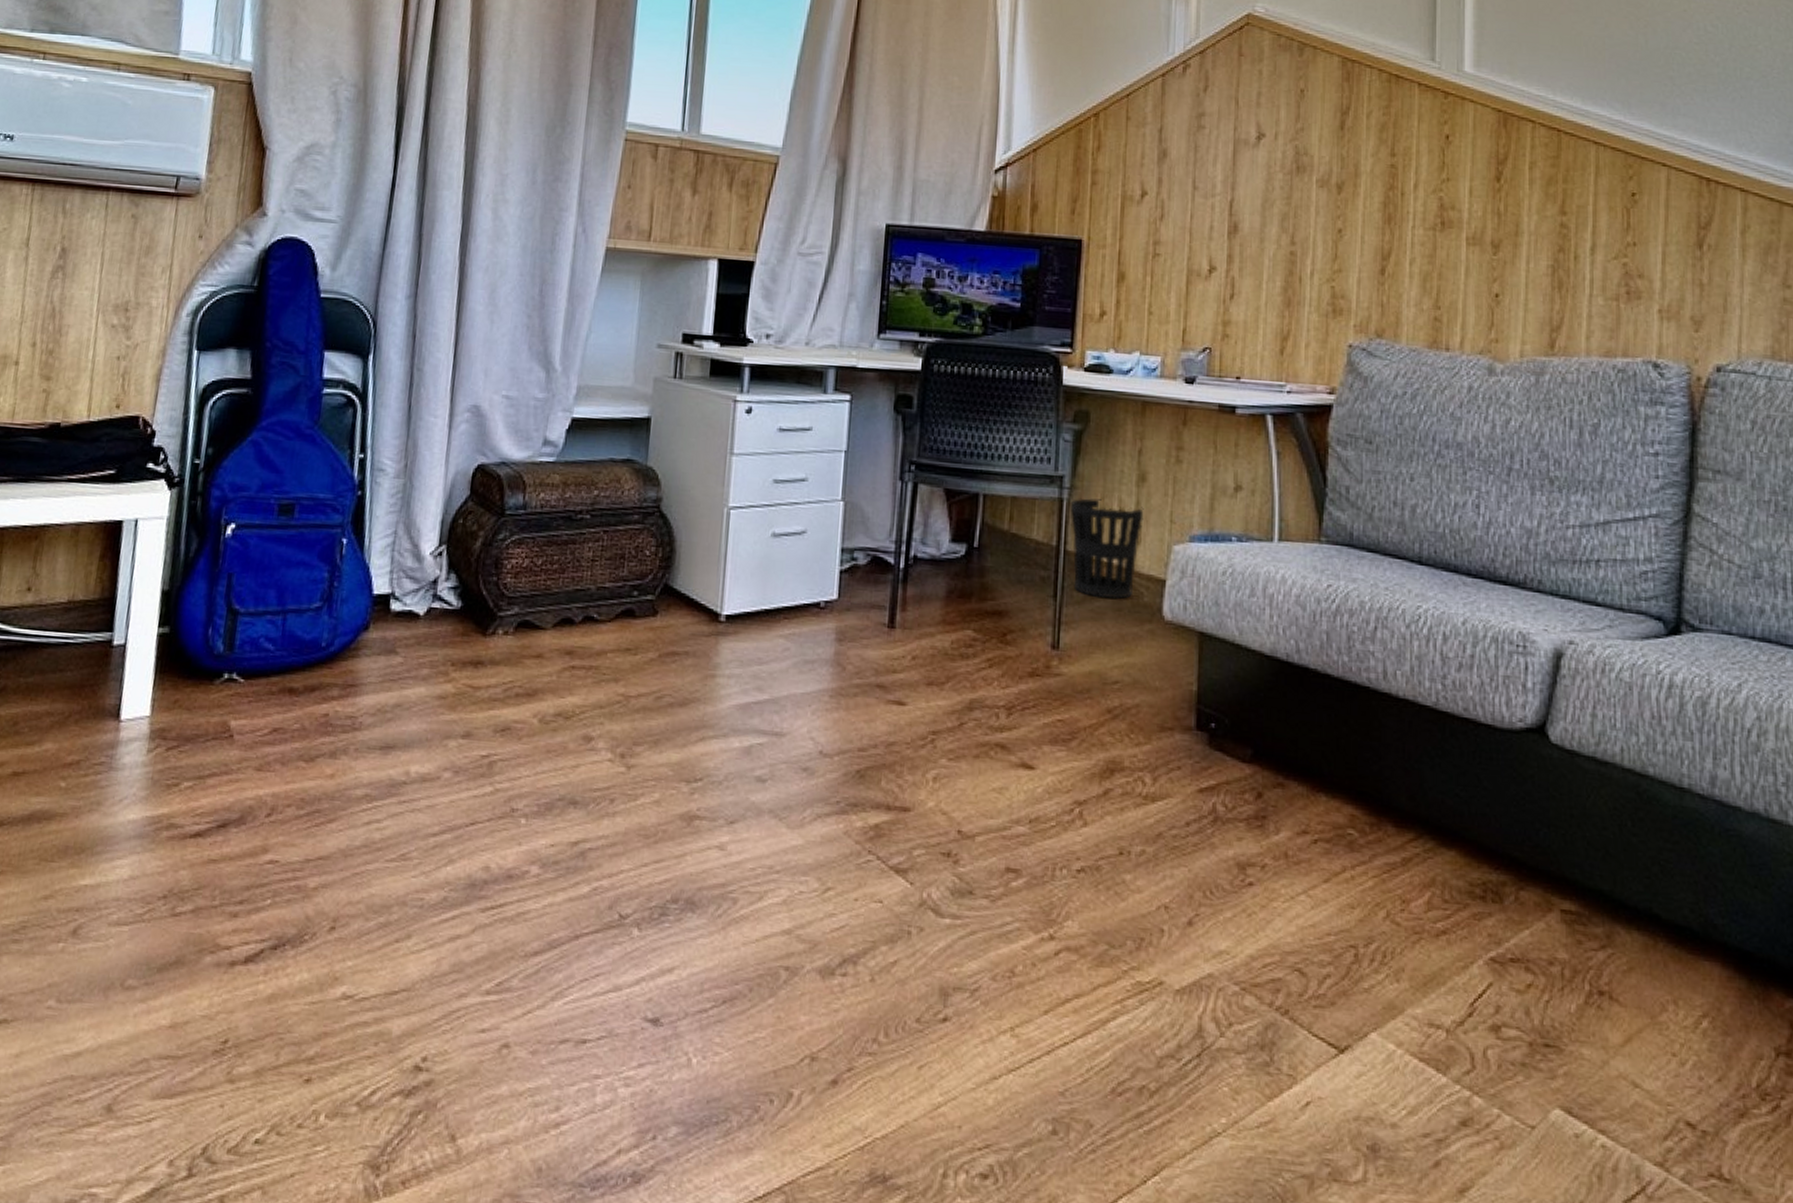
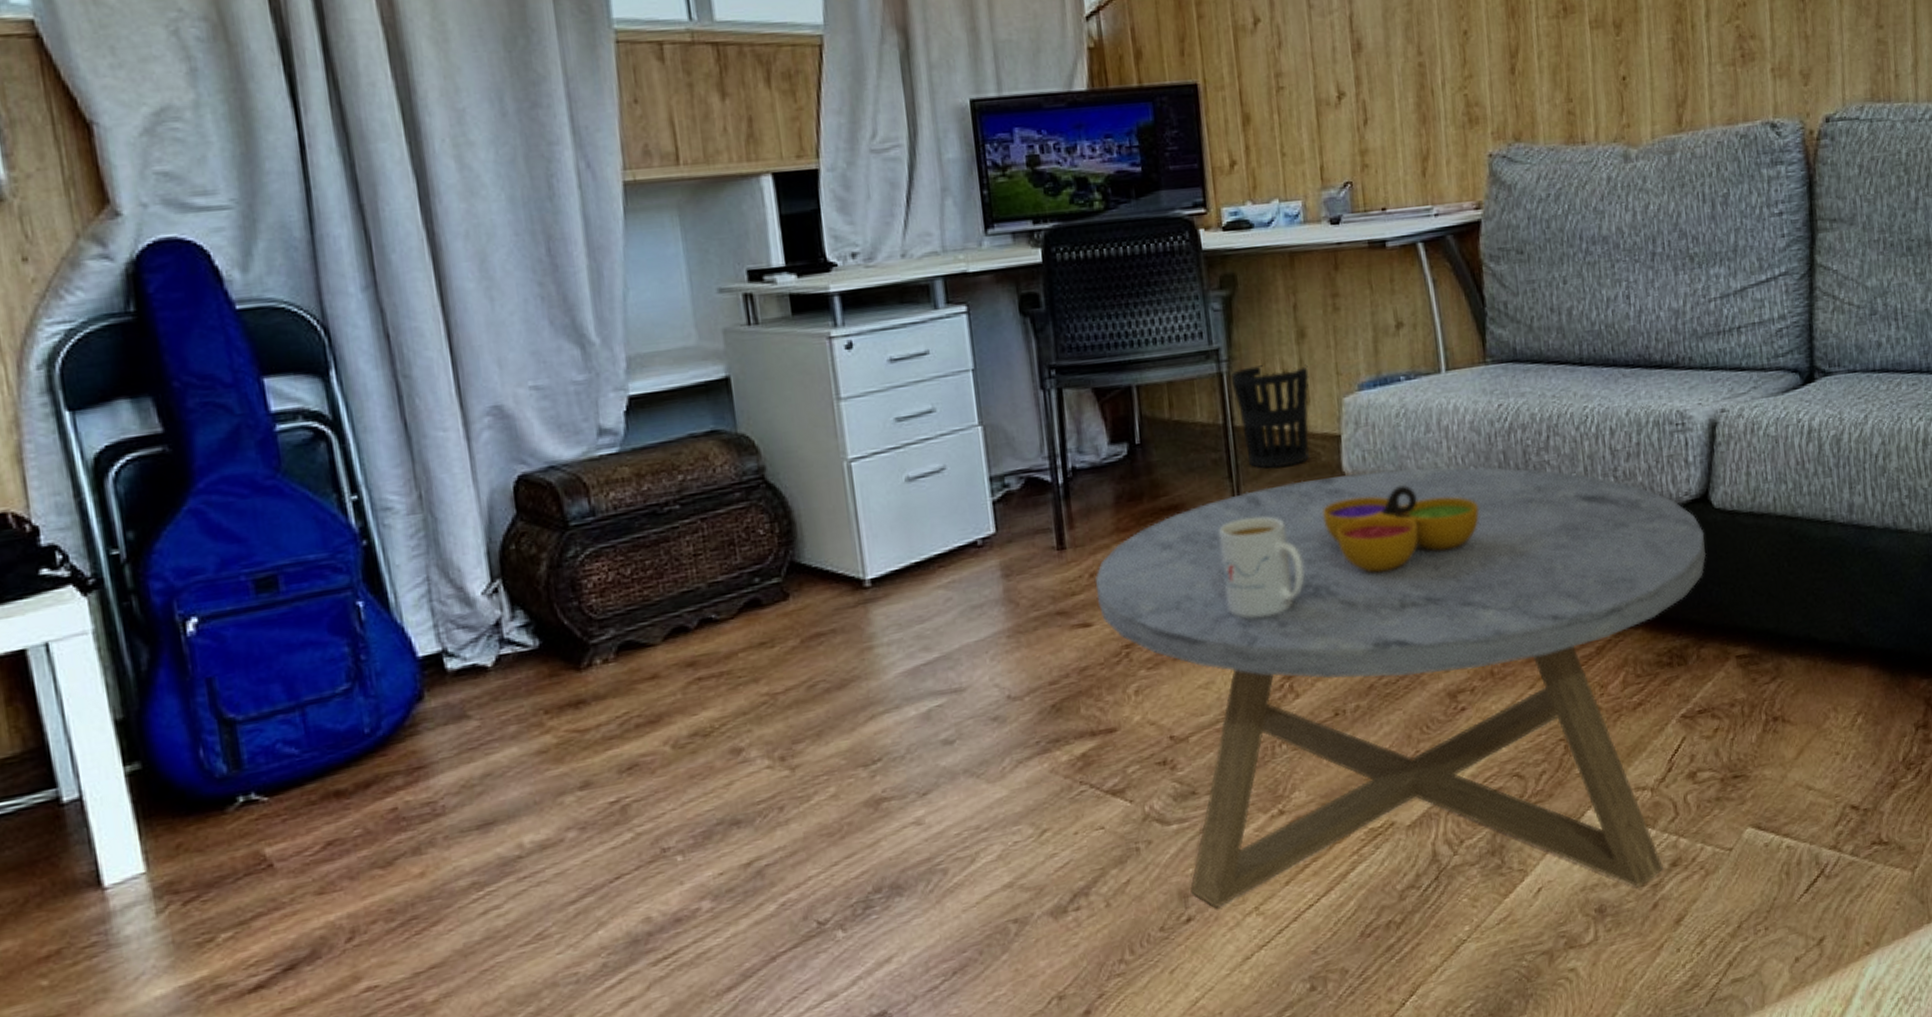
coffee table: none [915,613,1537,1138] -> present [1094,466,1707,909]
mug: none [1032,638,1111,739] -> present [1219,516,1305,619]
decorative bowl: none [1137,642,1293,724] -> present [1323,485,1479,573]

